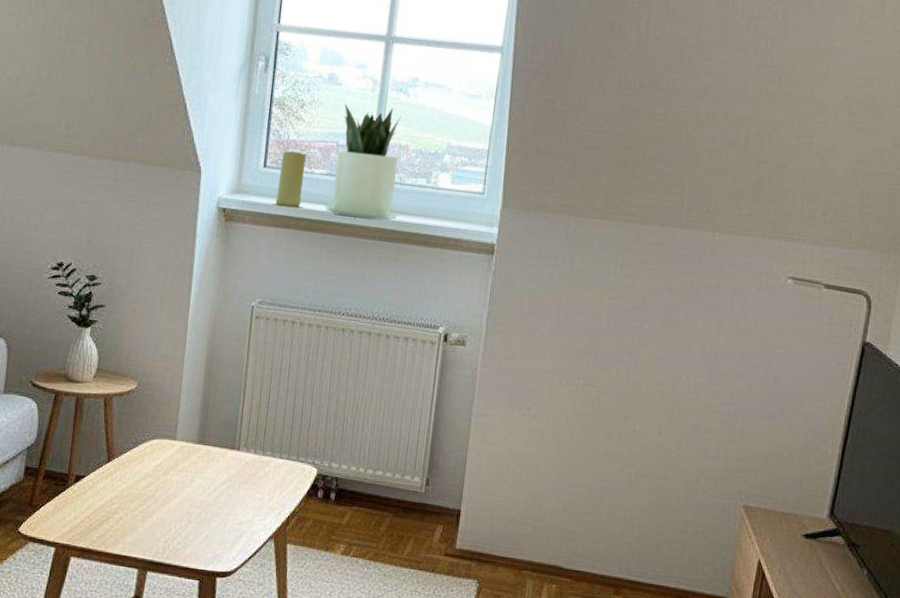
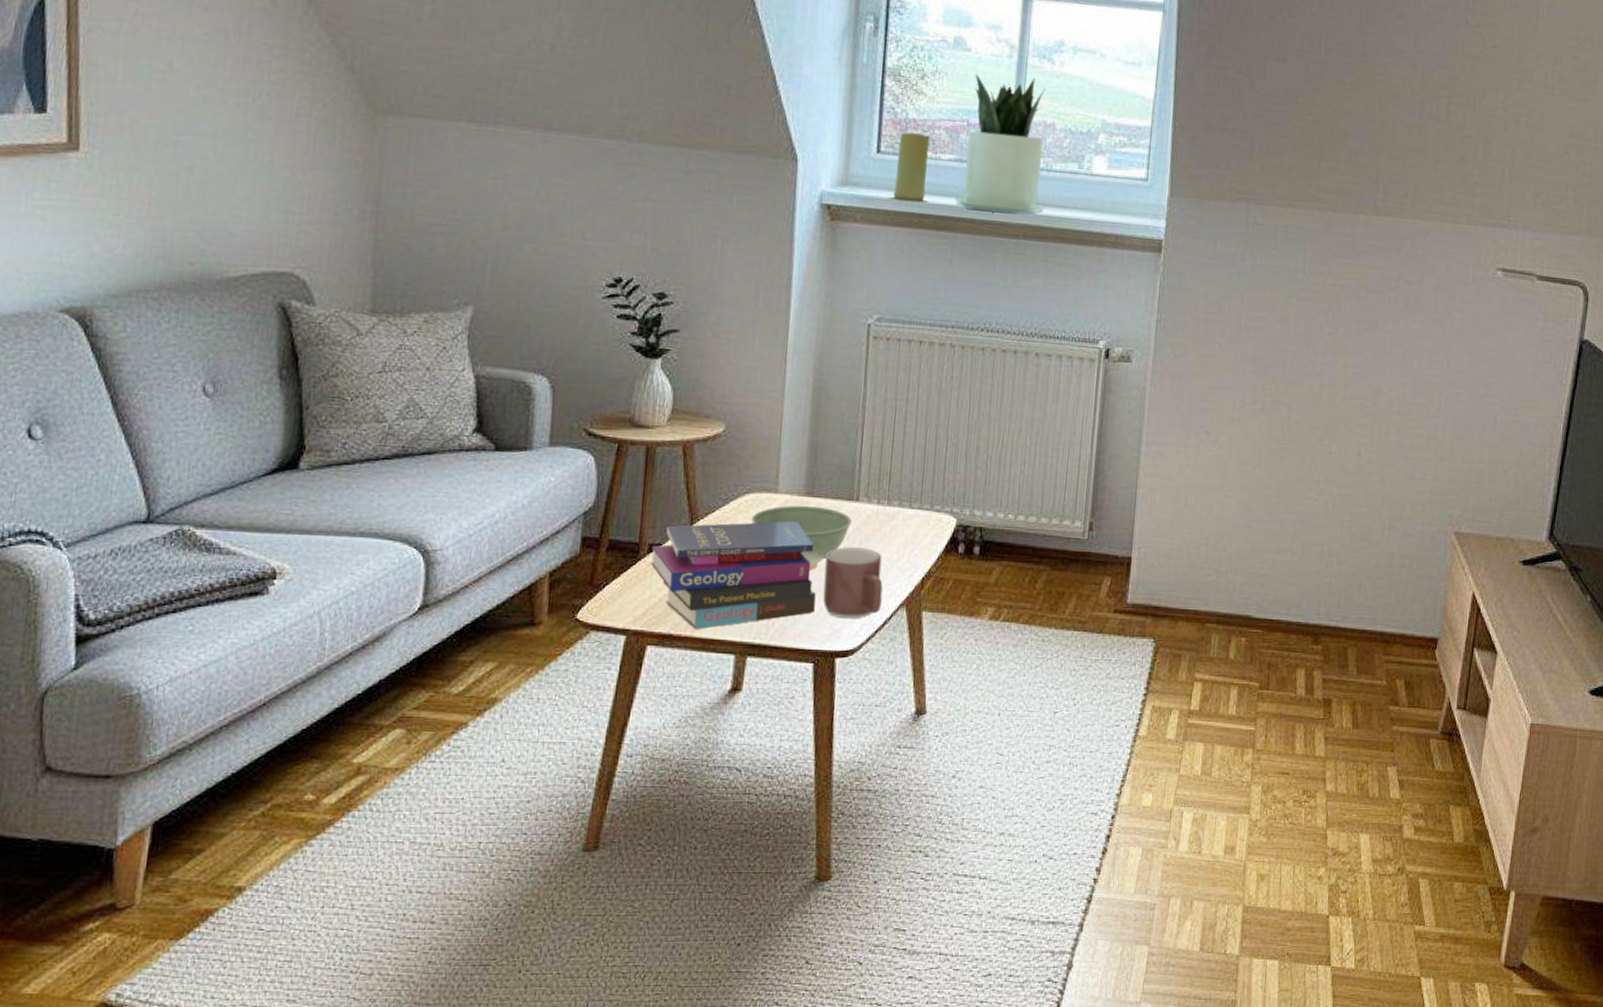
books: none [76,461,203,547] -> present [650,521,816,630]
bowl: none [154,450,234,505] -> present [751,505,852,571]
mug: none [208,487,257,547] -> present [823,547,883,619]

